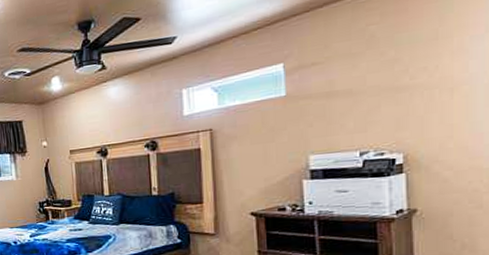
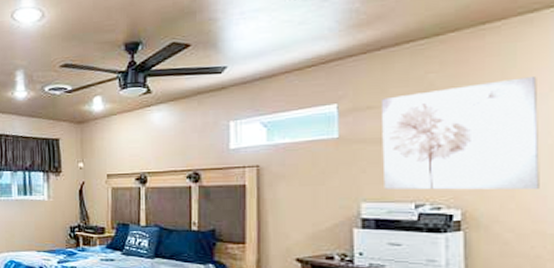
wall art: none [324,19,476,141] -> present [380,77,540,190]

